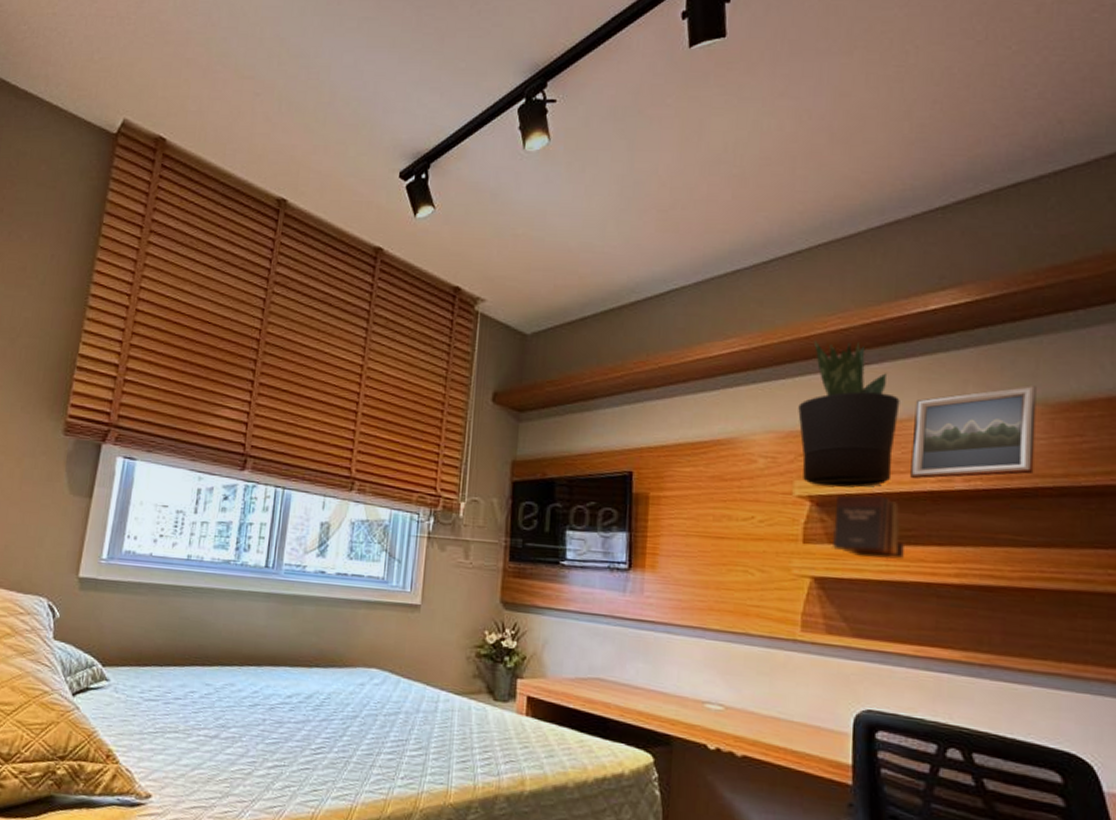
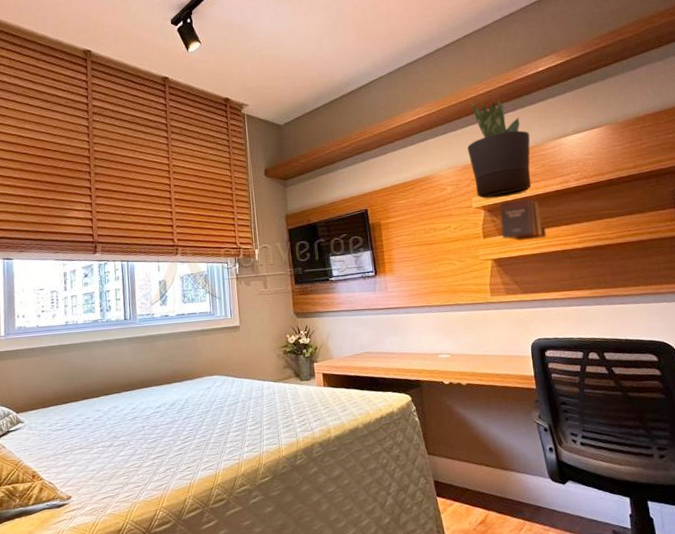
picture frame: present [910,385,1037,479] -> none [539,112,616,185]

